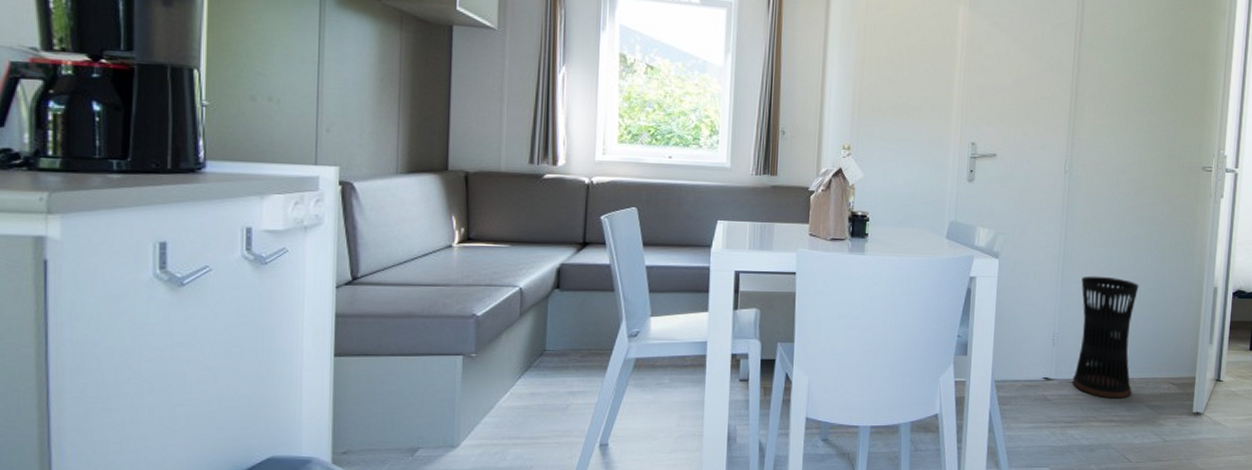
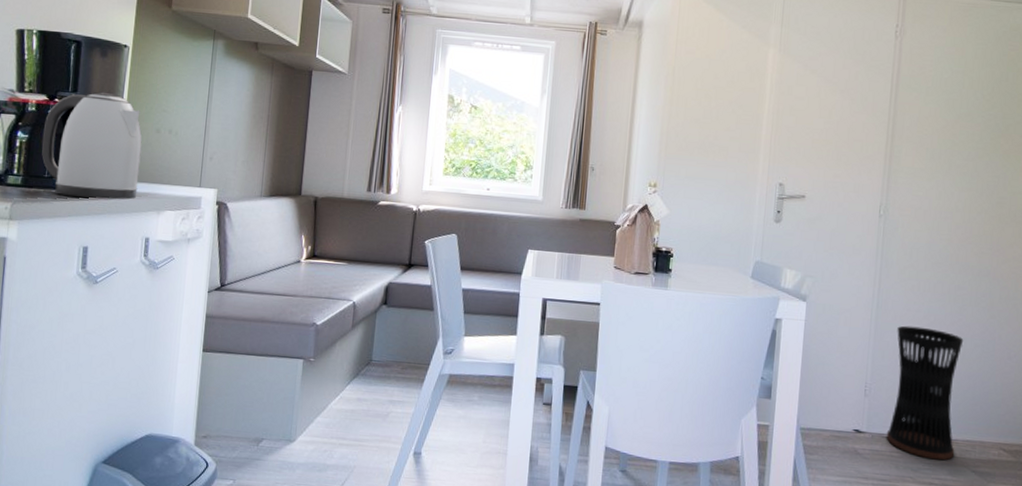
kettle: none [86,51,232,184] -> present [41,92,143,200]

